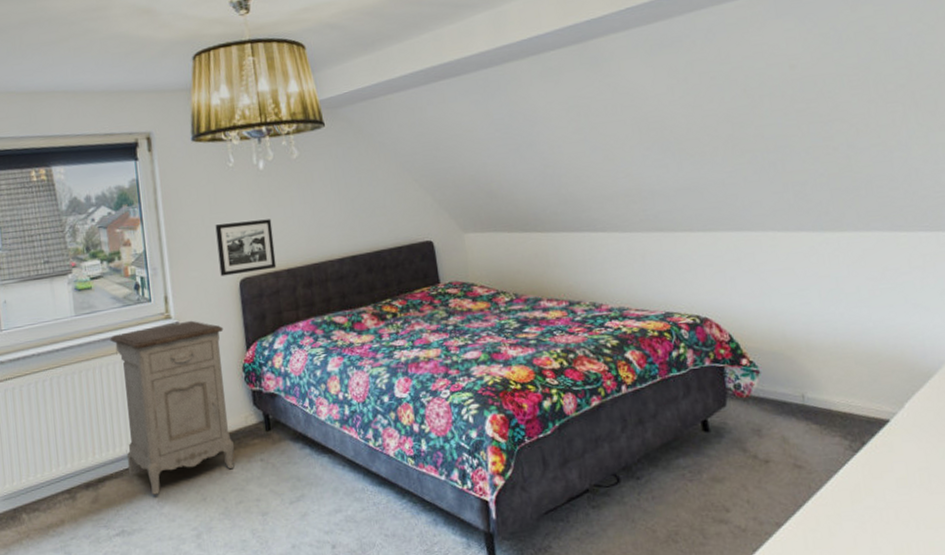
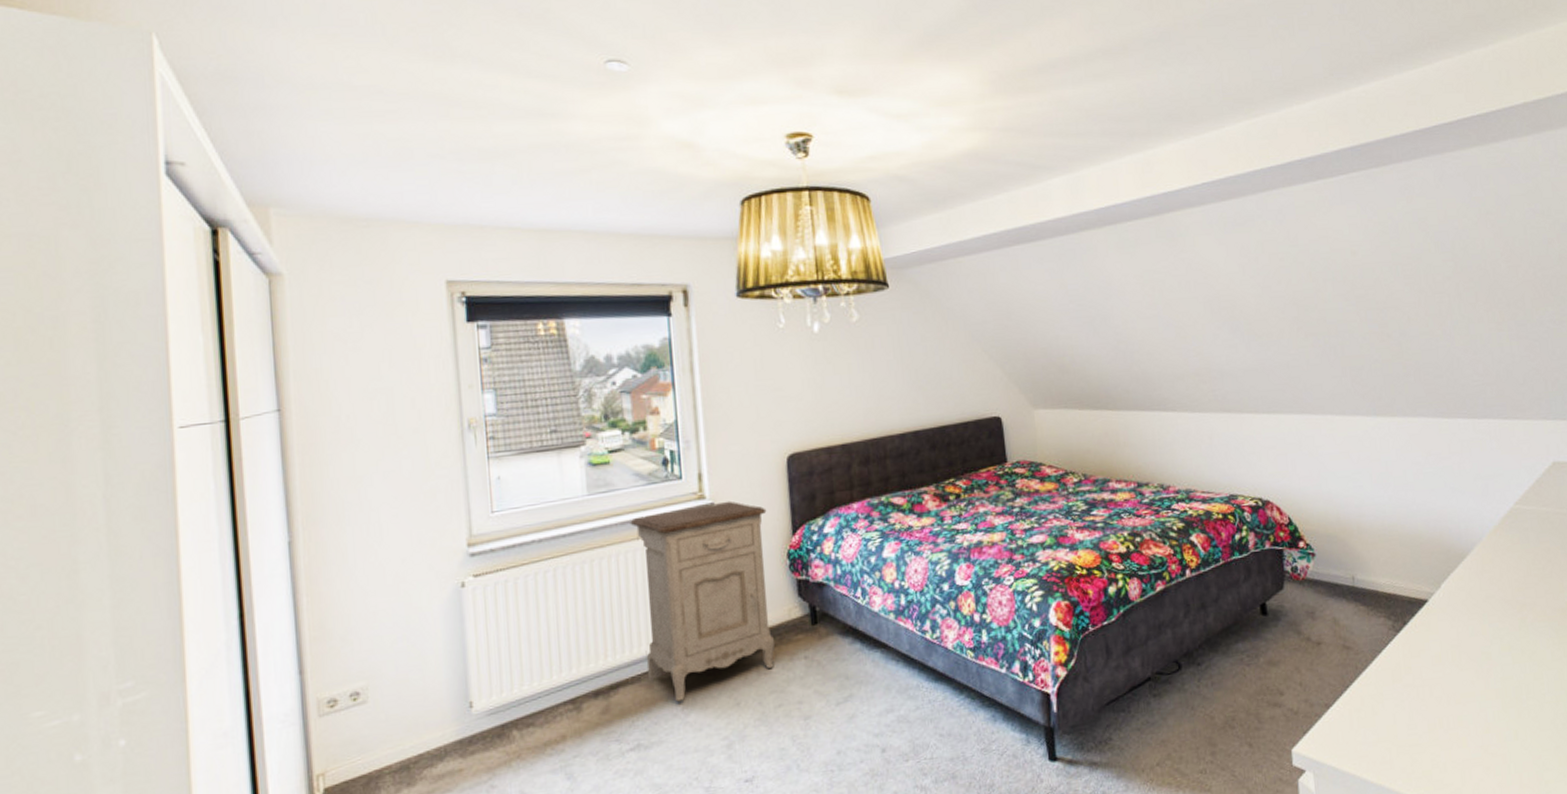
picture frame: present [215,219,277,276] -> none [761,388,830,451]

